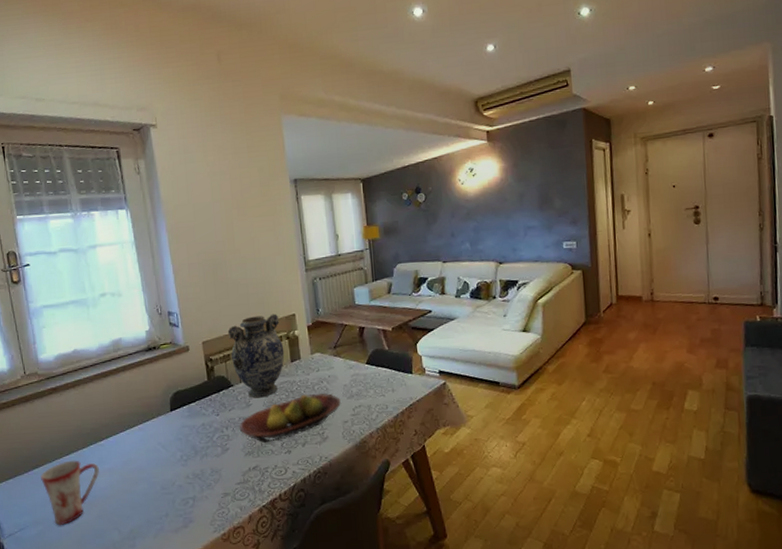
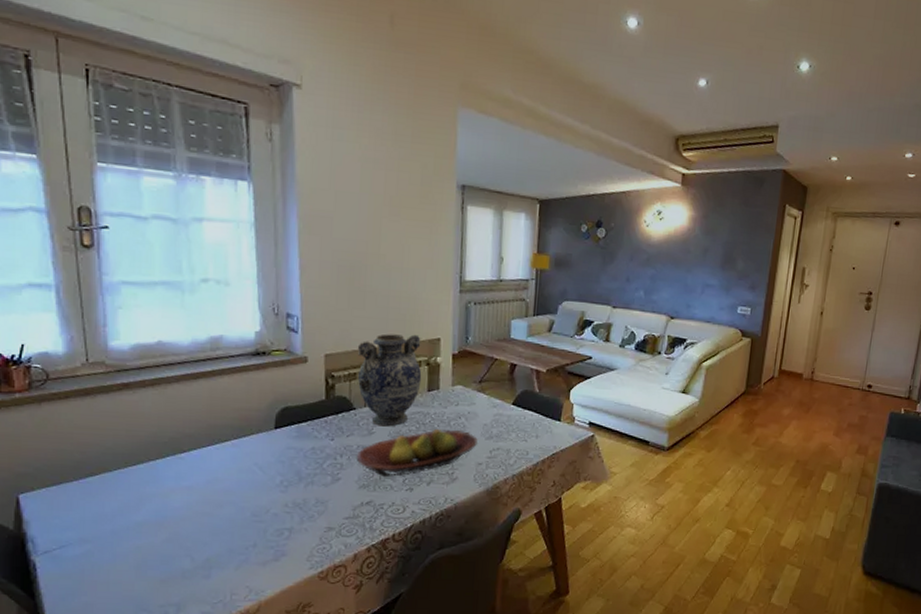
mug: present [41,460,99,526] -> none [95,471,175,547]

